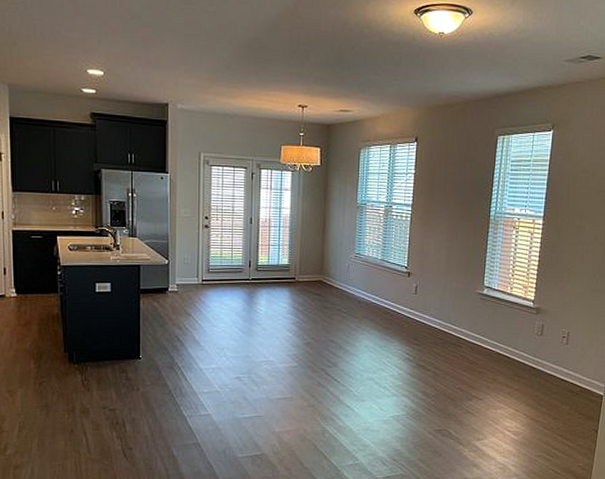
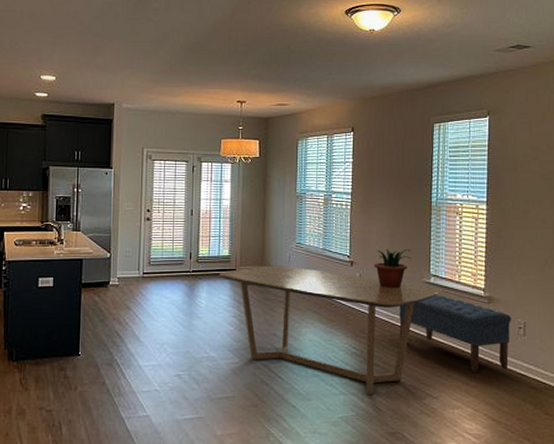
dining table: none [278,275,494,396] -> present [219,265,442,394]
potted plant: none [430,260,468,299] -> present [374,248,412,289]
bench: none [451,306,557,378] -> present [399,295,512,373]

